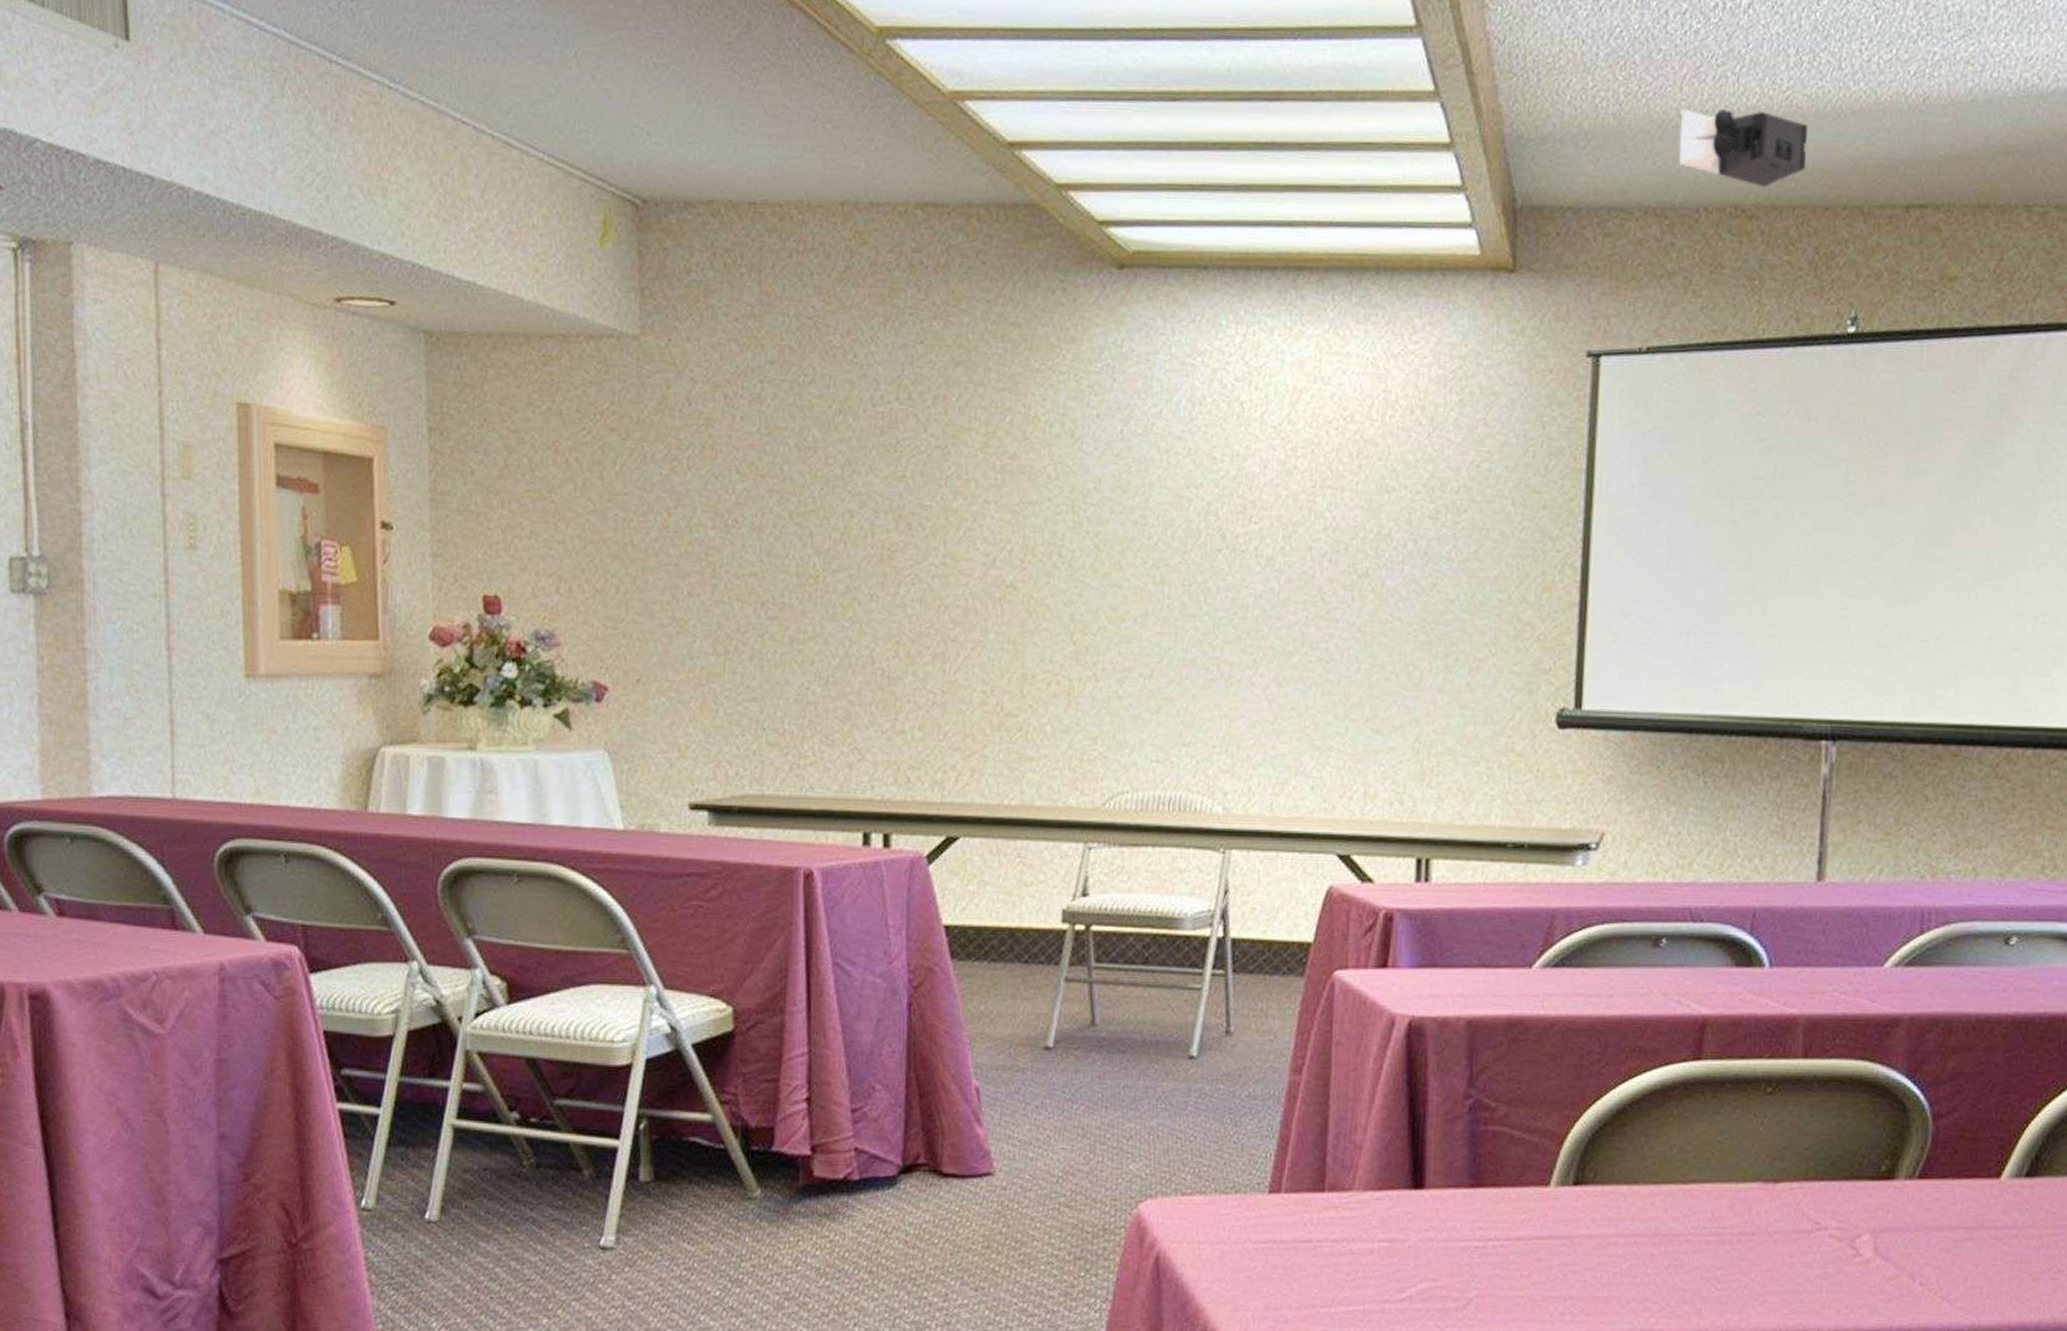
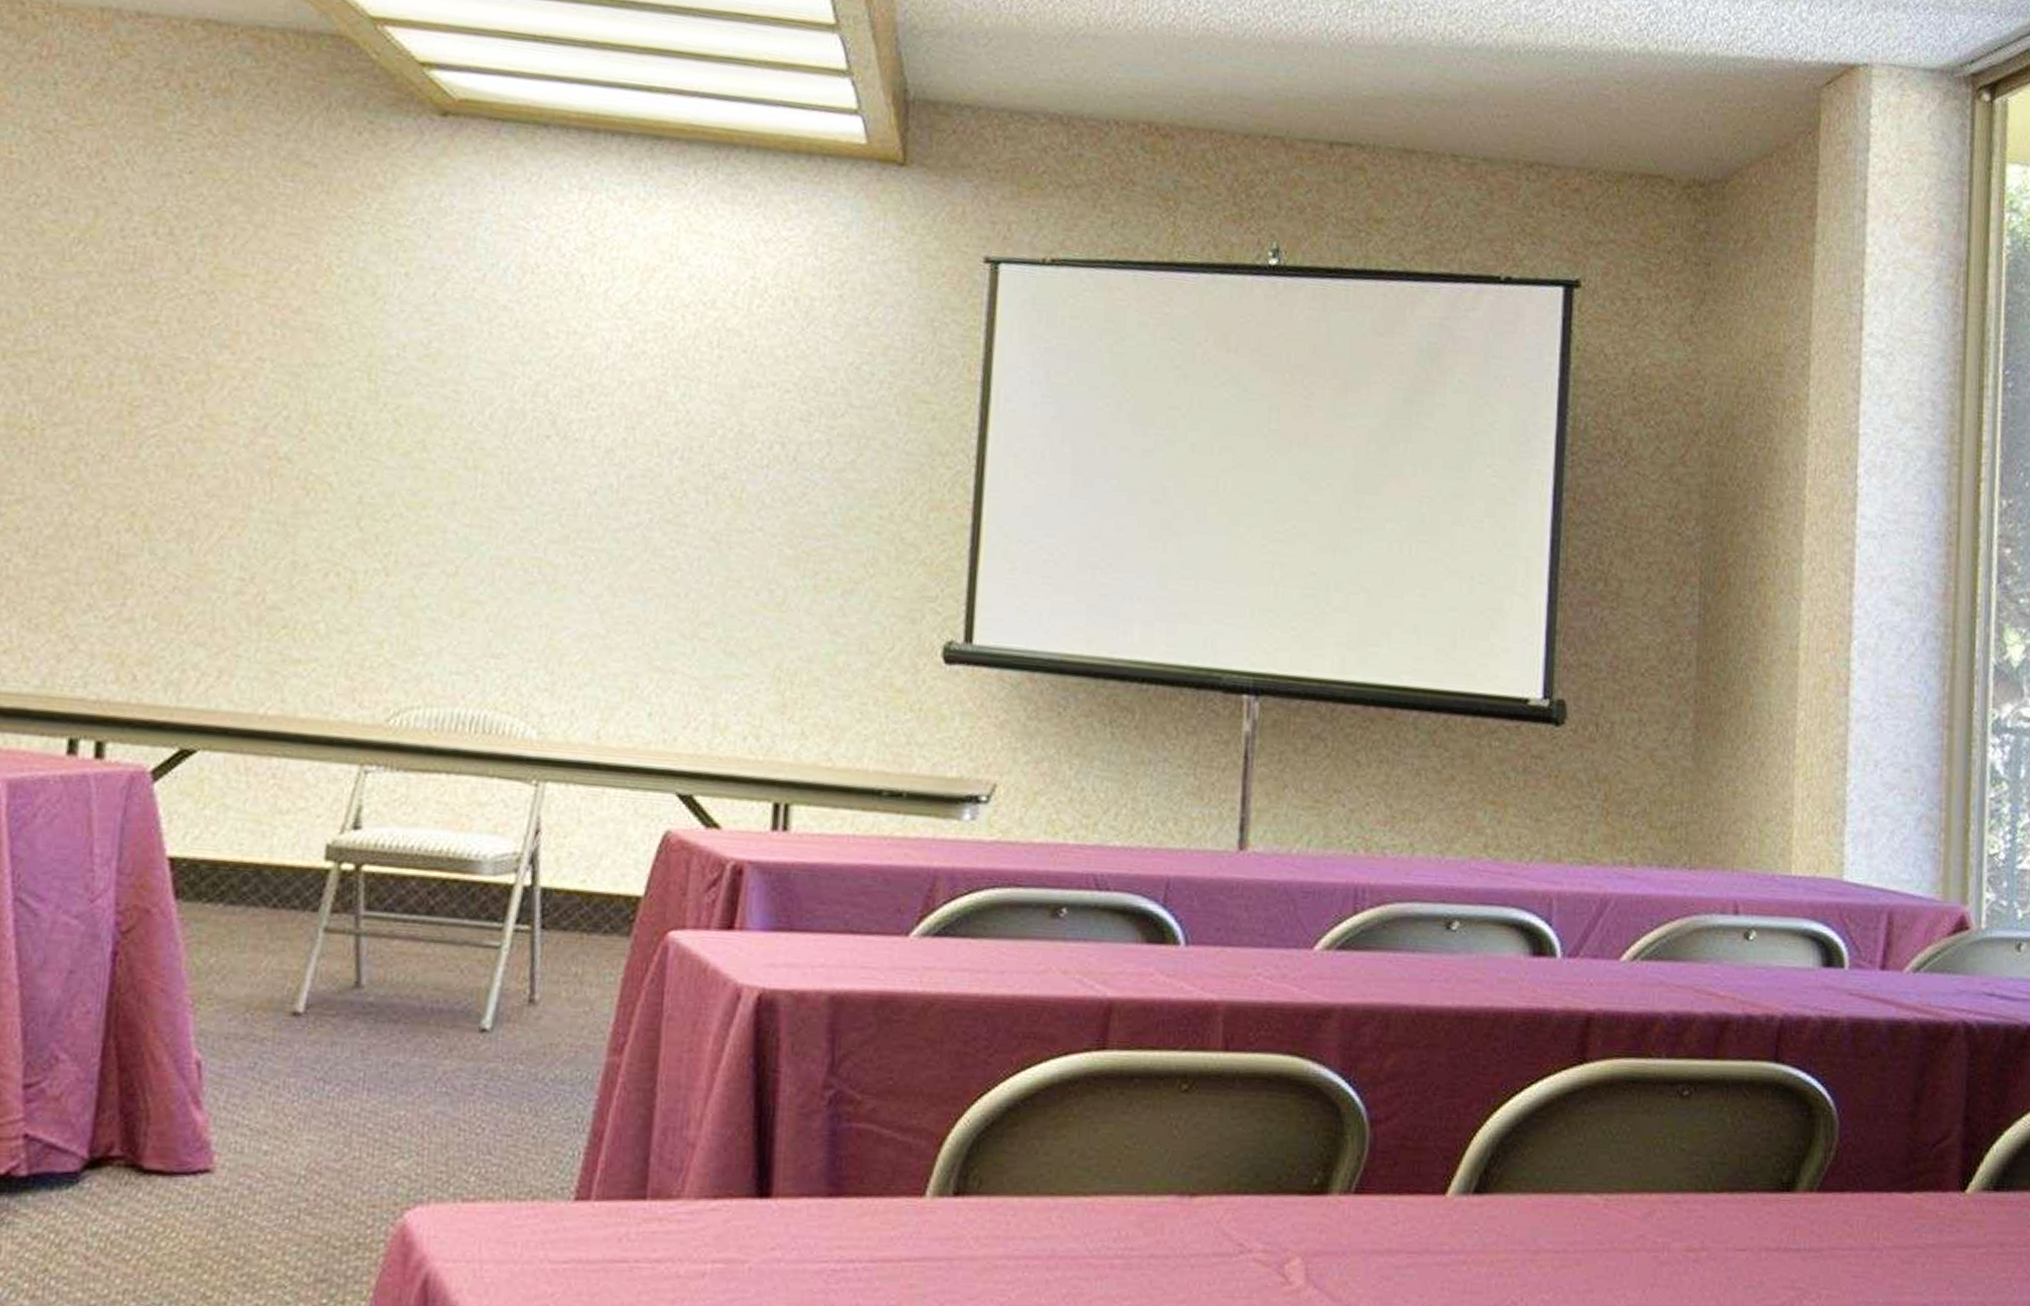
projector: present [1679,108,1807,188] -> none [1088,19,1226,108]

